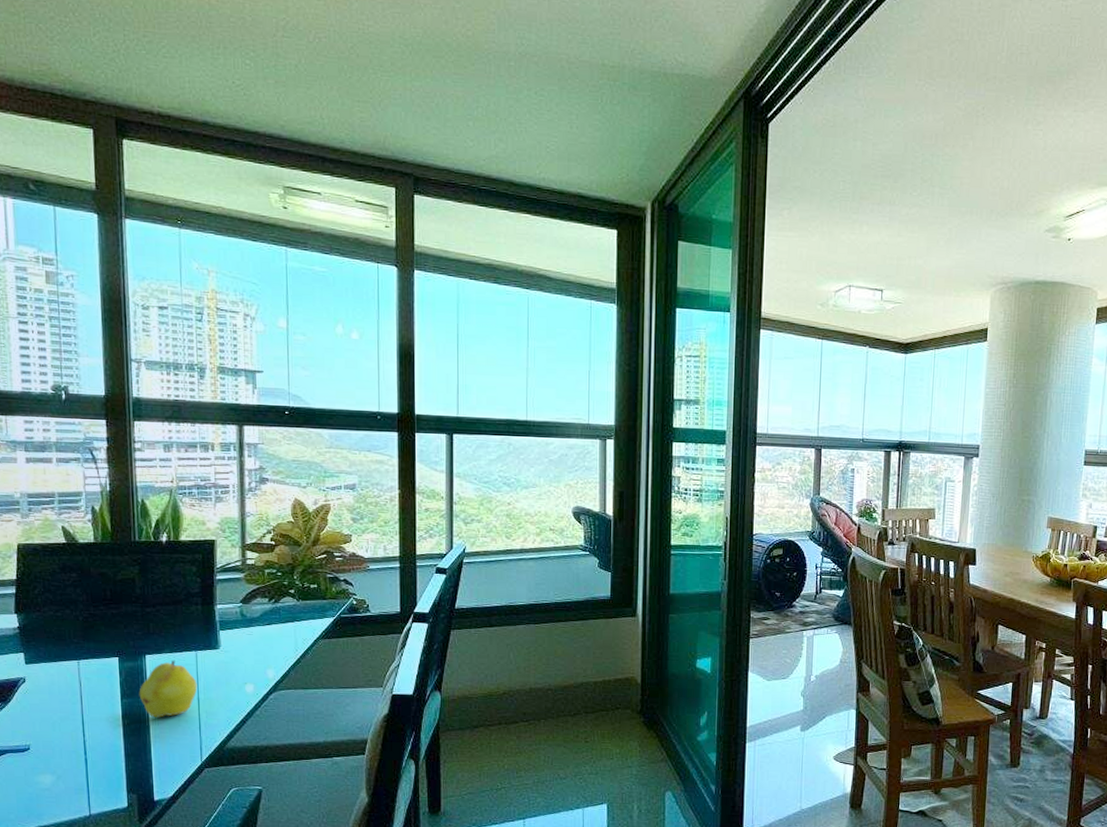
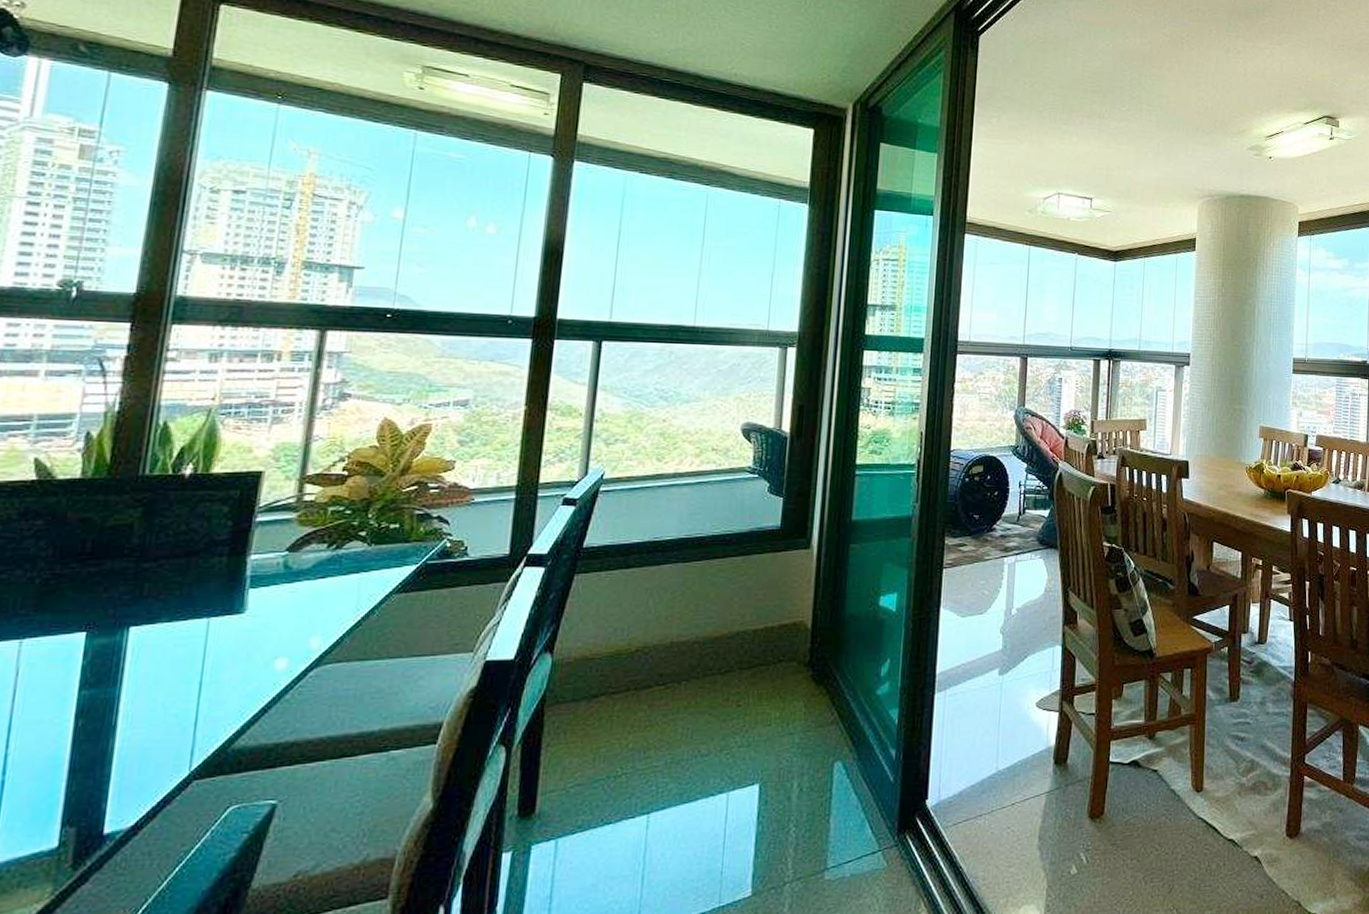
fruit: present [139,660,198,718] -> none [108,632,203,714]

